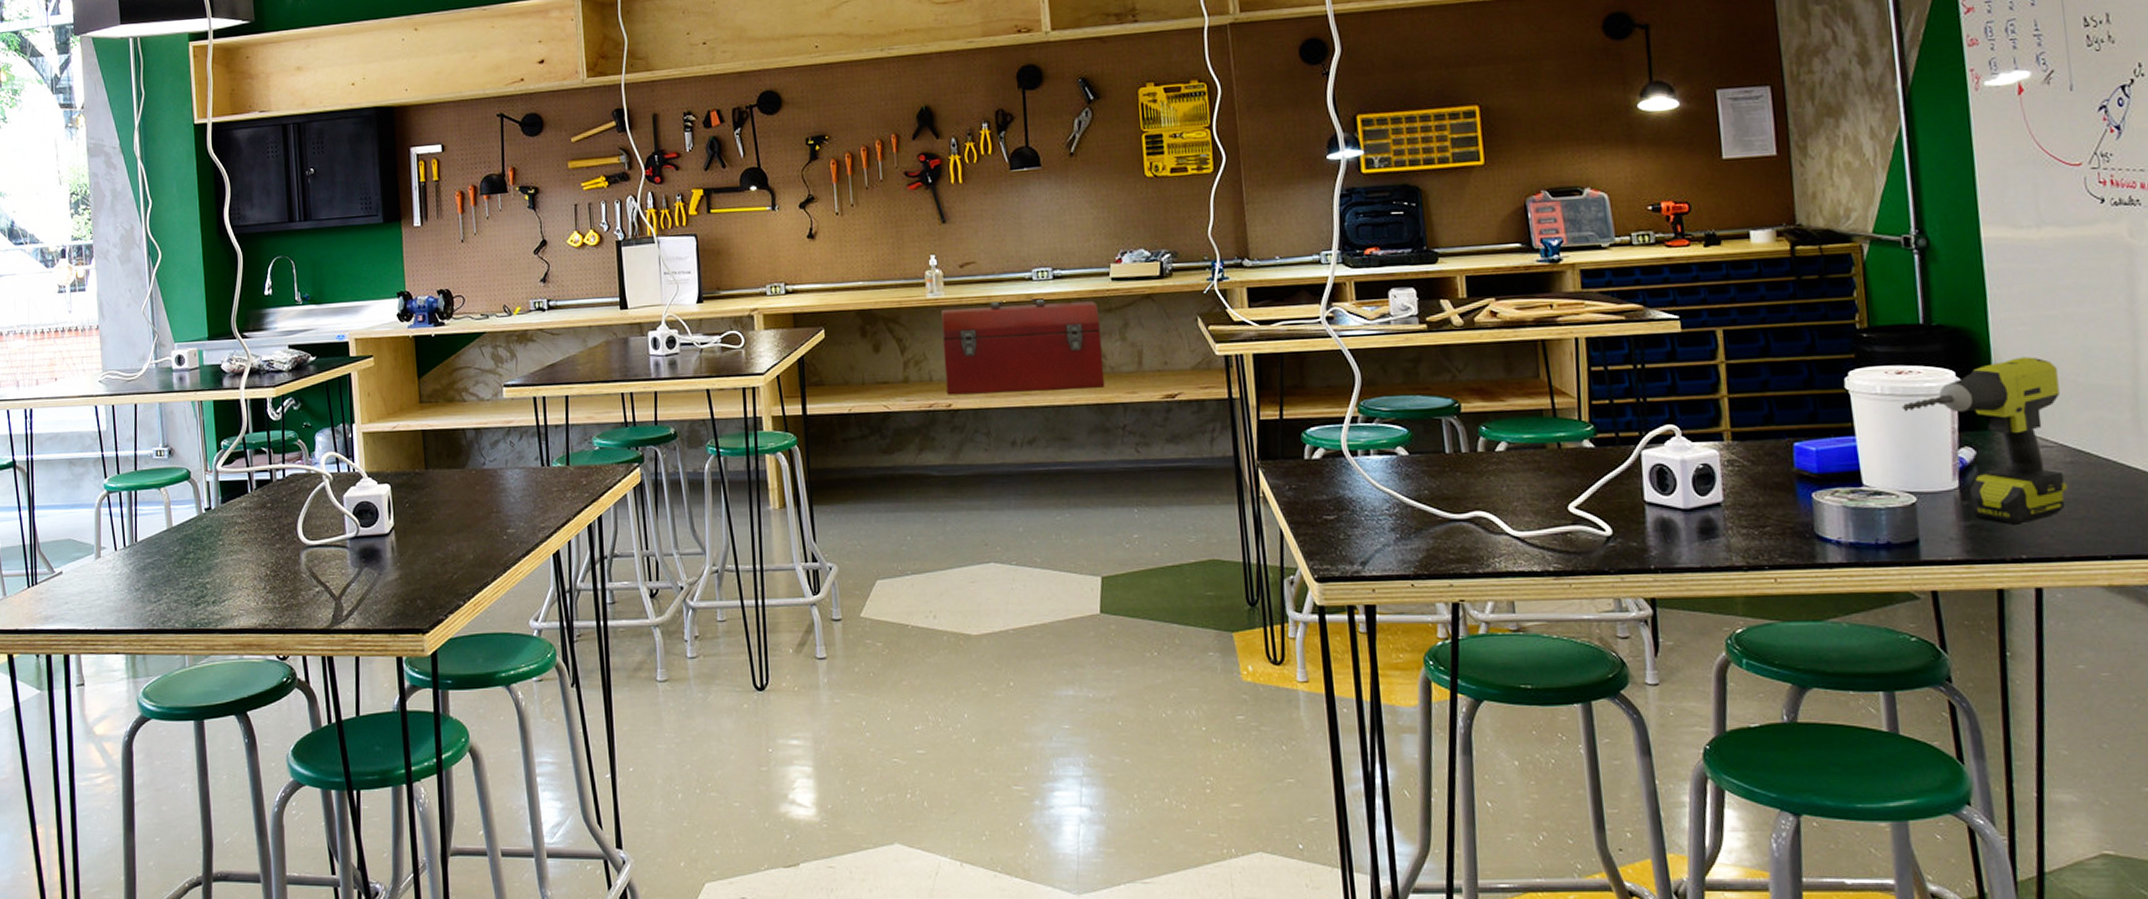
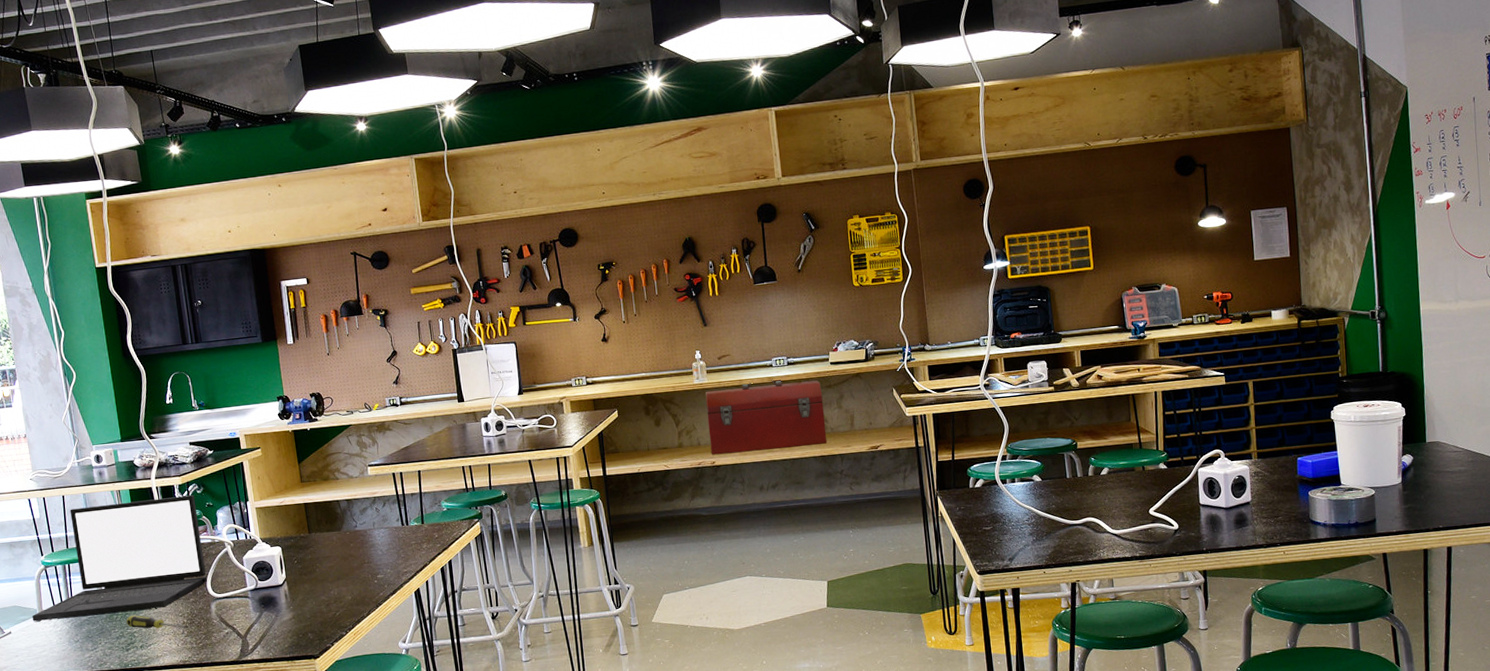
laptop: none [87,412,298,561] -> present [31,495,207,622]
screwdriver: none [197,560,273,582] -> present [126,614,189,629]
power drill: present [1901,357,2067,525] -> none [1367,391,1469,506]

